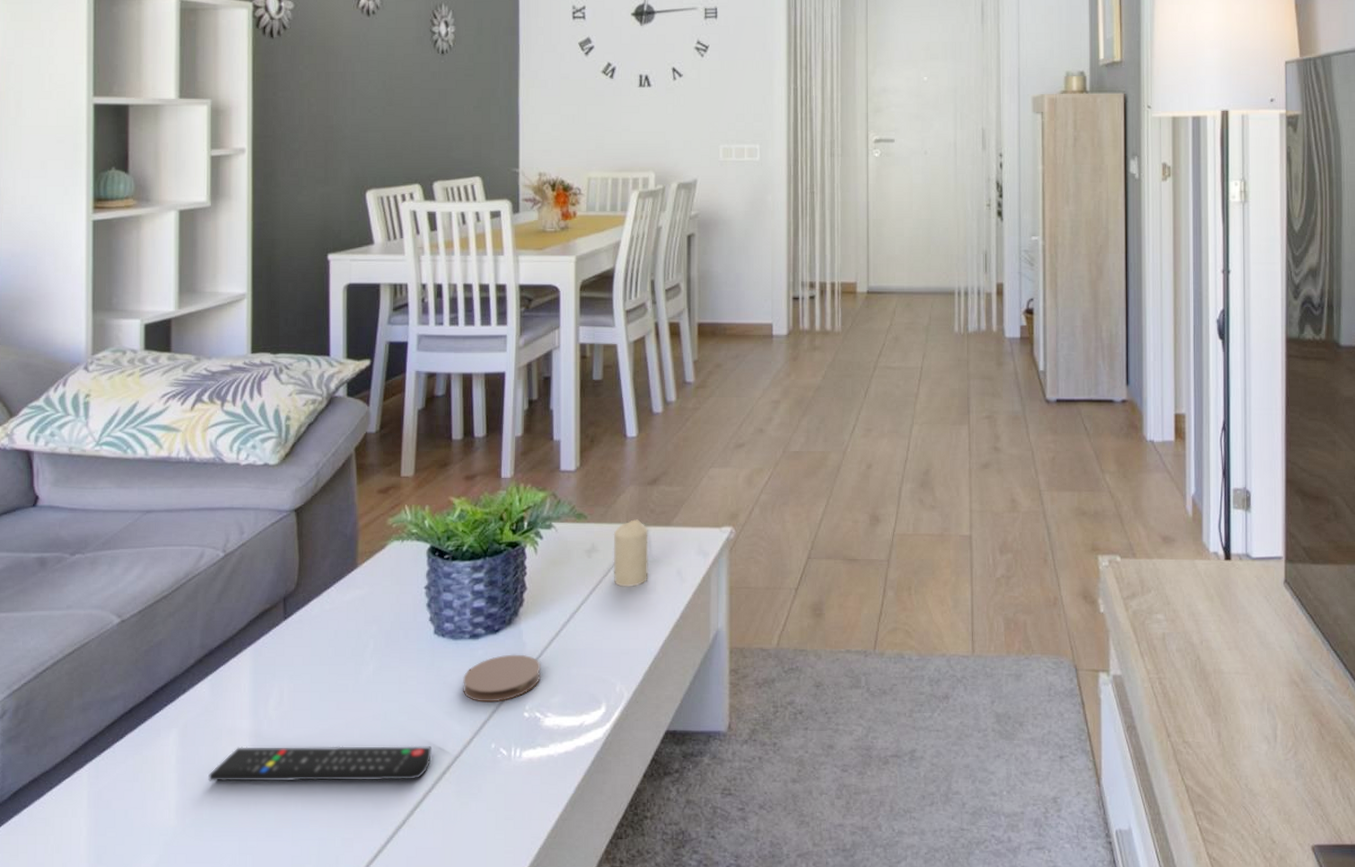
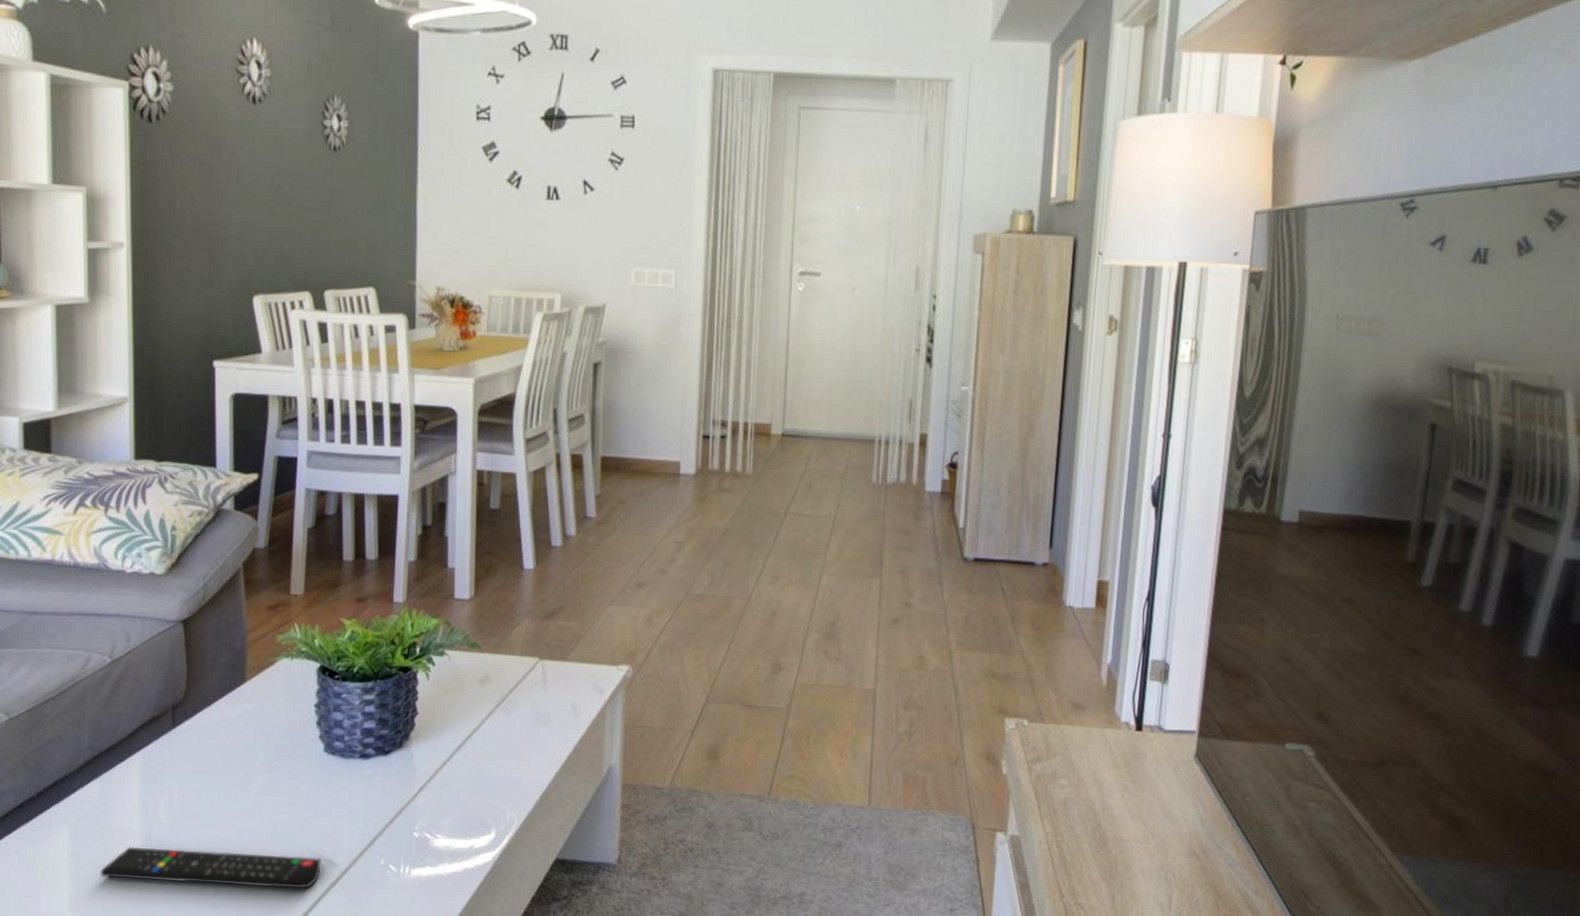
coaster: present [463,654,542,702] -> none [353,776,432,821]
candle: present [613,519,648,588] -> none [506,652,543,719]

